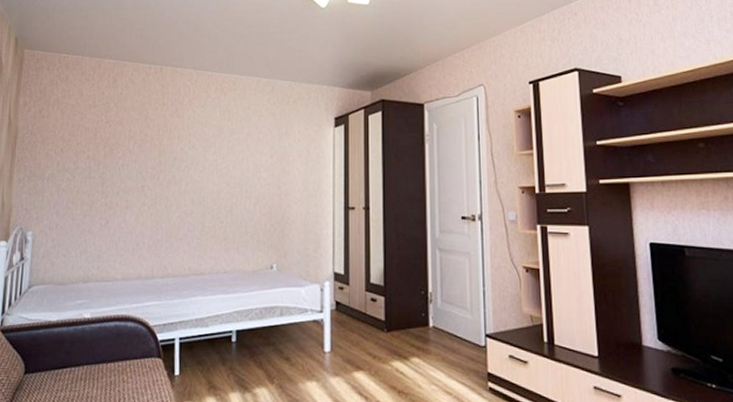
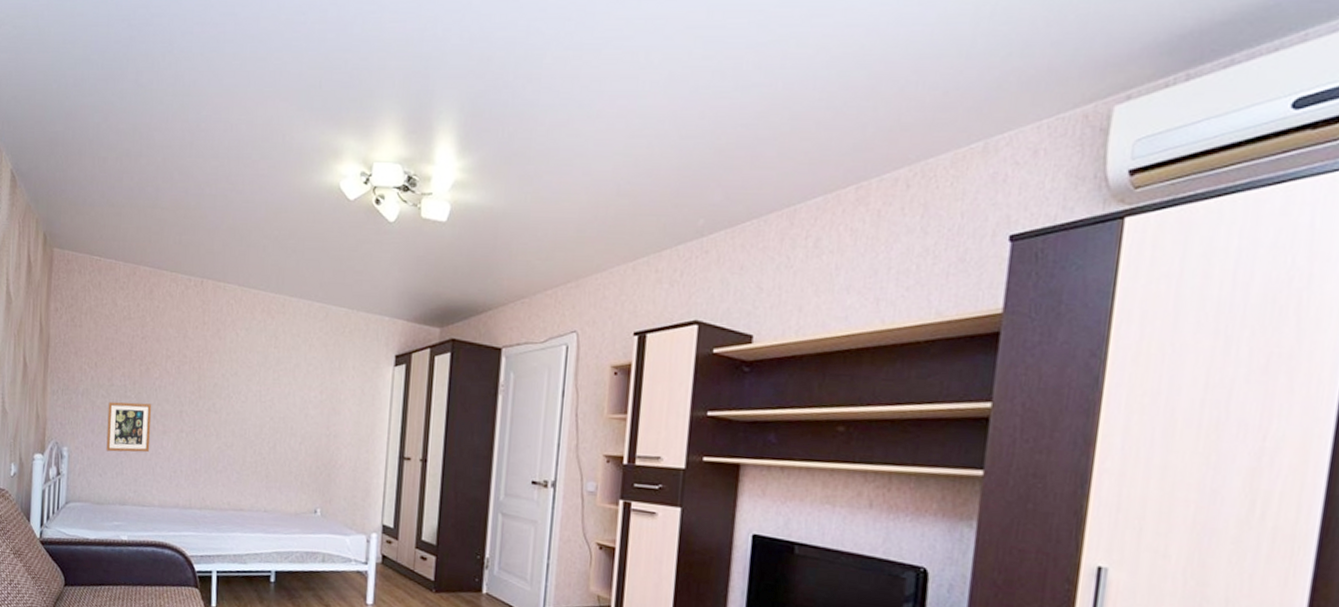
picture frame: none [70,182,116,231] -> present [106,402,152,453]

